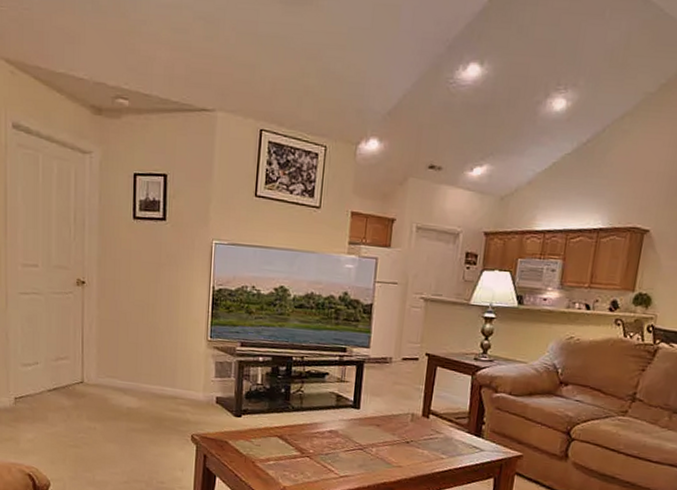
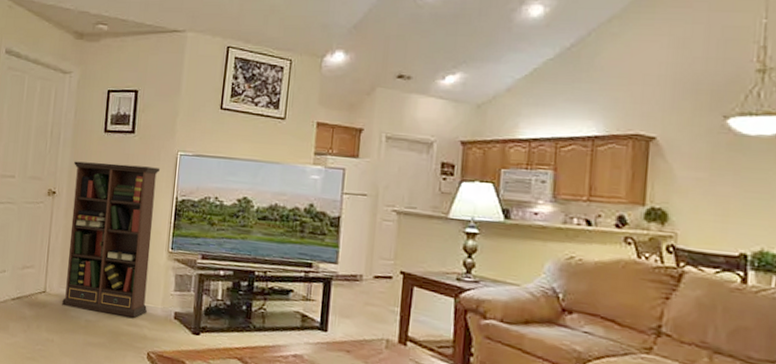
bookcase: none [100,249,196,404] -> present [61,161,161,318]

